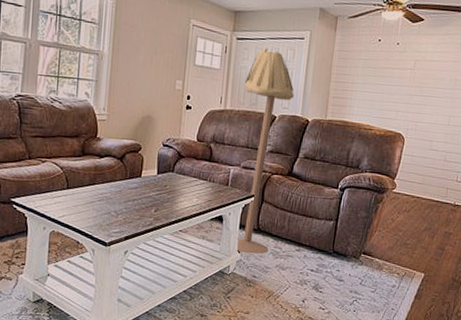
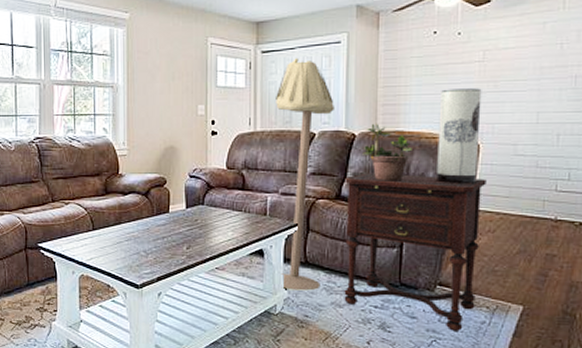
side table: none [287,154,407,293] -> present [344,173,487,331]
potted plant: none [313,112,353,164] -> present [362,123,412,181]
table lamp: none [369,89,411,171] -> present [437,88,482,185]

